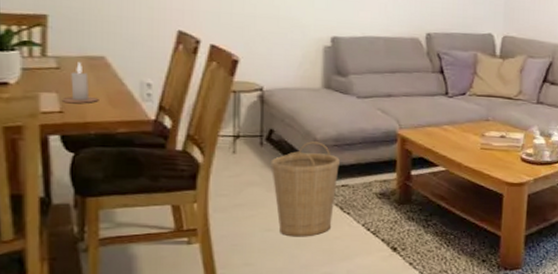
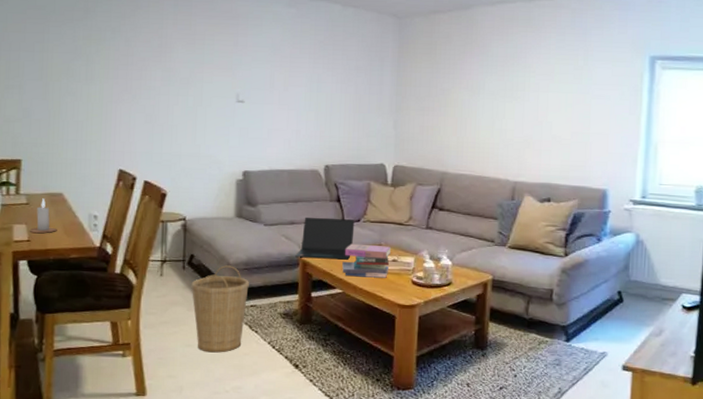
laptop: none [393,89,460,136] -> present [295,217,355,260]
books: none [445,118,499,155] -> present [342,243,391,278]

